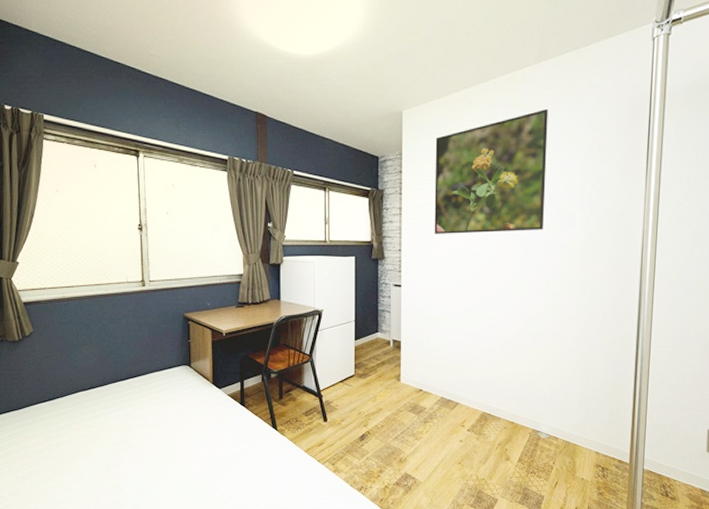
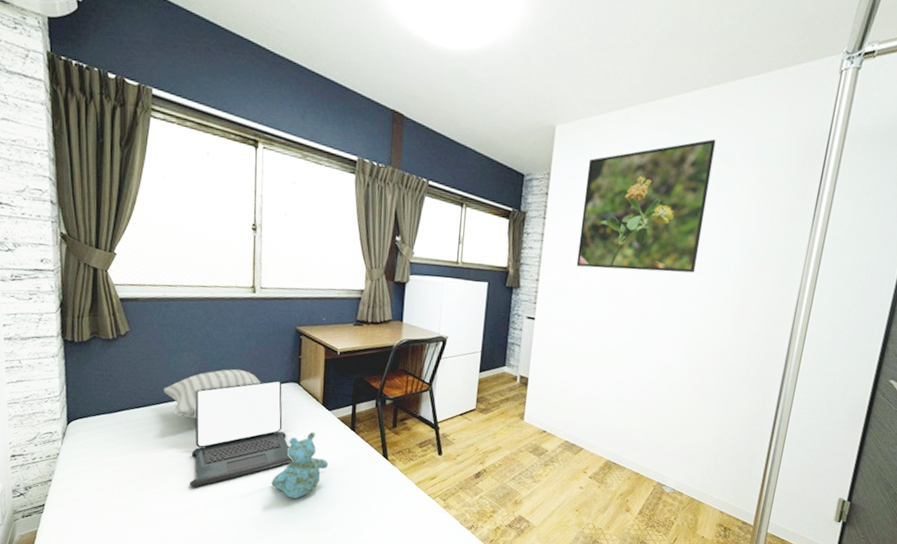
pillow: none [67,358,155,408] -> present [164,369,261,420]
laptop: none [94,364,190,473] -> present [189,380,294,488]
stuffed bear: none [170,410,223,476] -> present [271,431,329,499]

